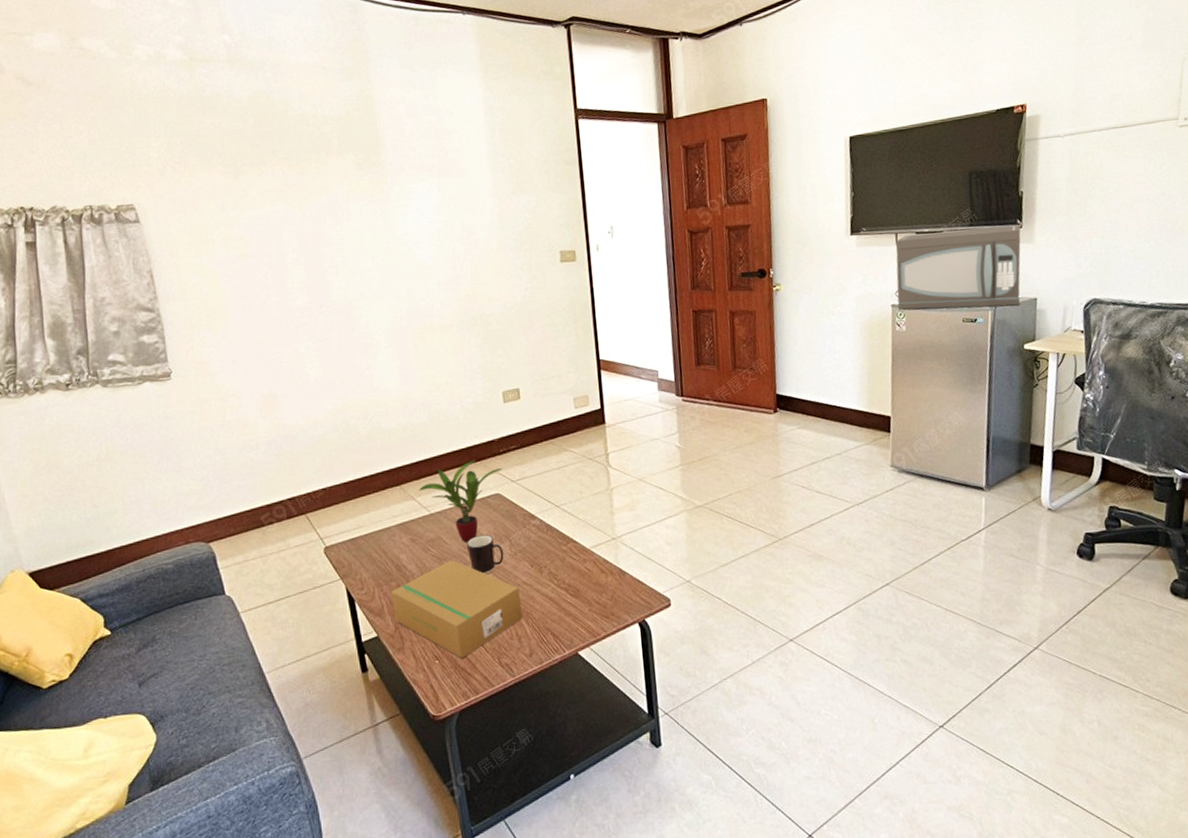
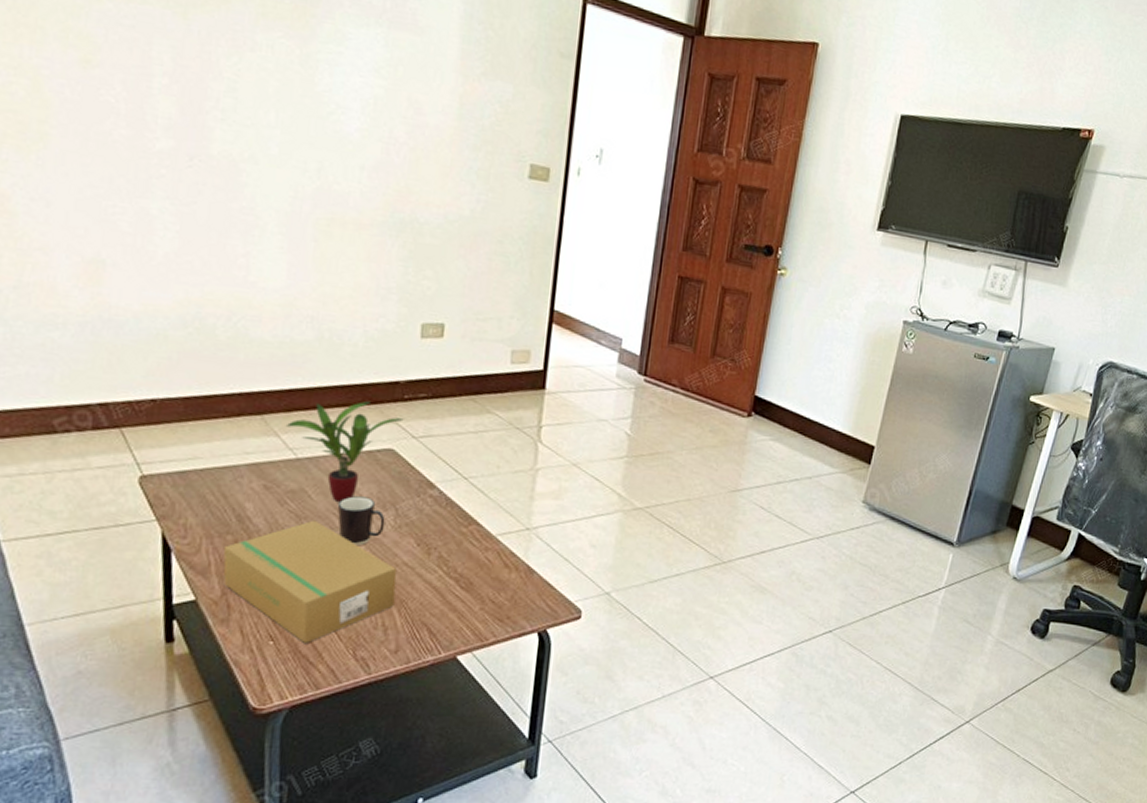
microwave: present [895,226,1021,310] -> none [909,245,1056,352]

